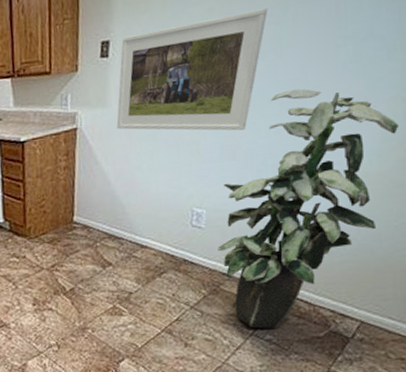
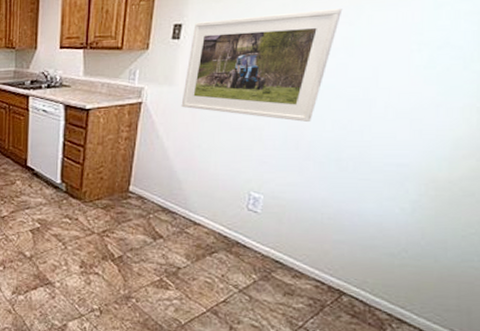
indoor plant: present [218,89,400,329] -> none [272,88,473,325]

